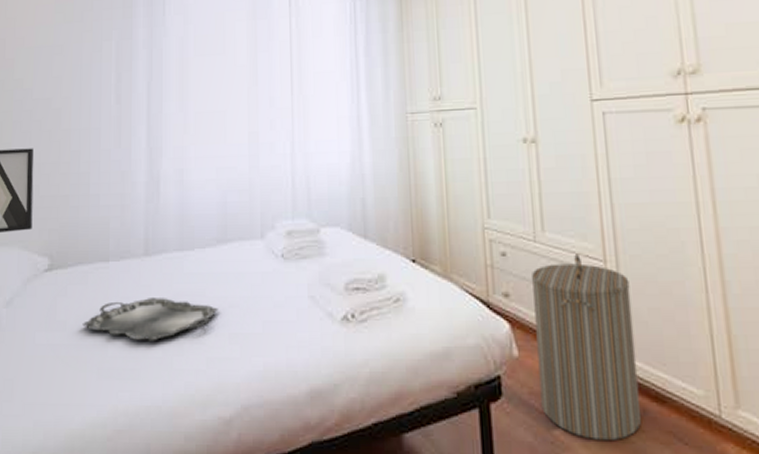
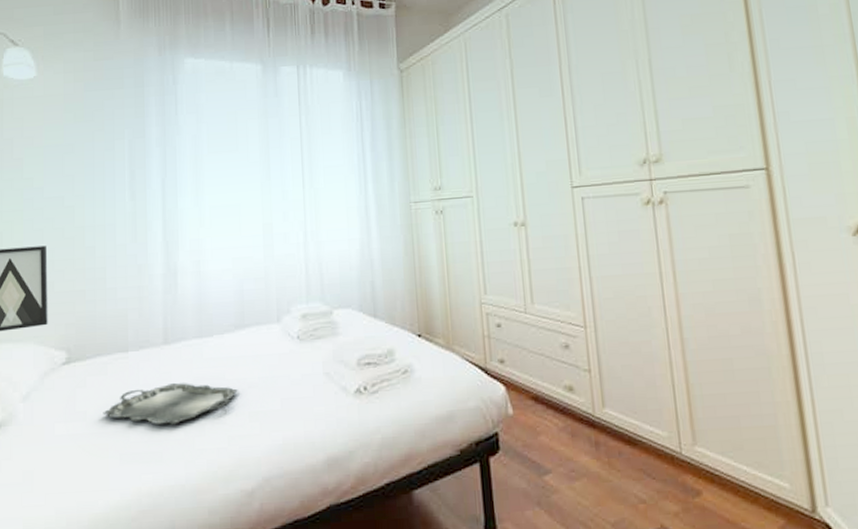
laundry hamper: present [531,254,642,441] -> none [522,322,618,482]

